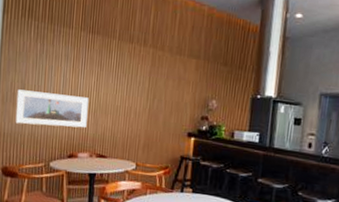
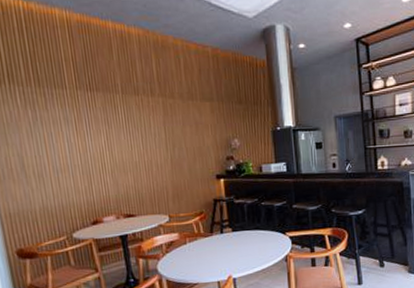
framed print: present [15,89,89,128] -> none [14,159,106,201]

